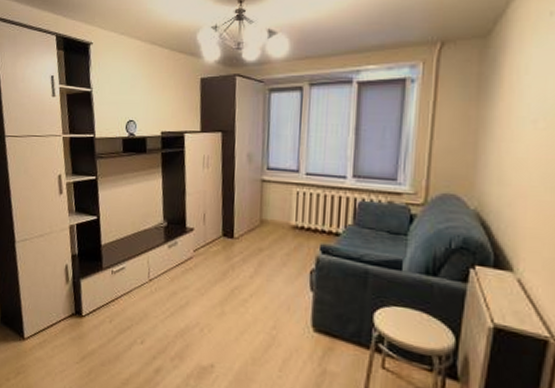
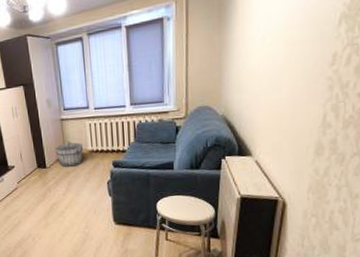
wooden bucket: none [248,208,286,243] -> present [55,141,84,167]

